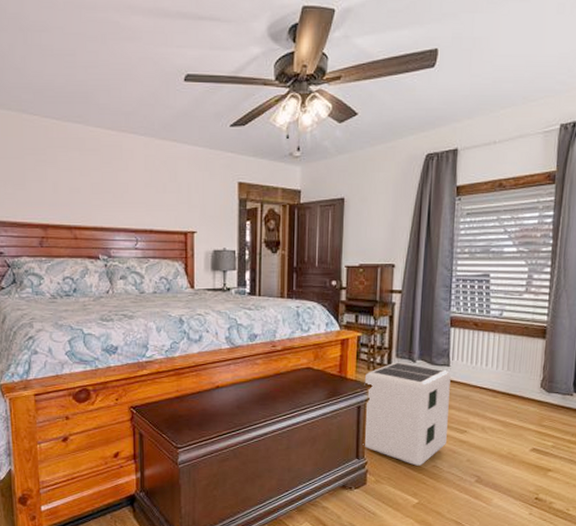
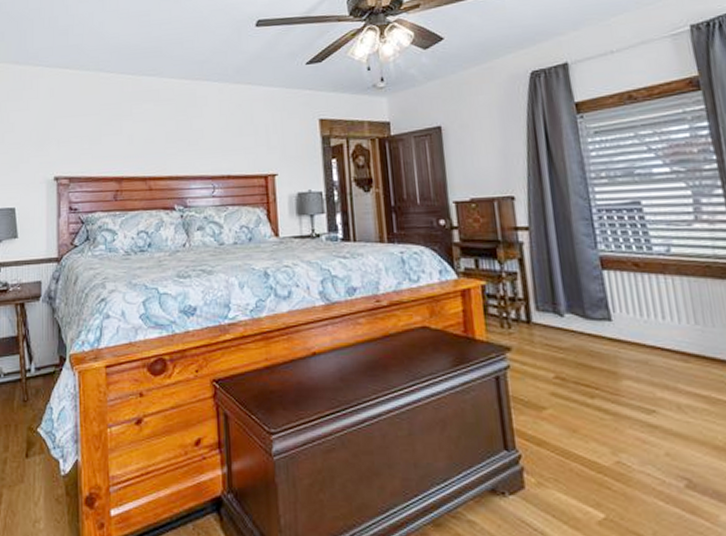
air purifier: present [363,362,451,466] -> none [498,317,629,462]

